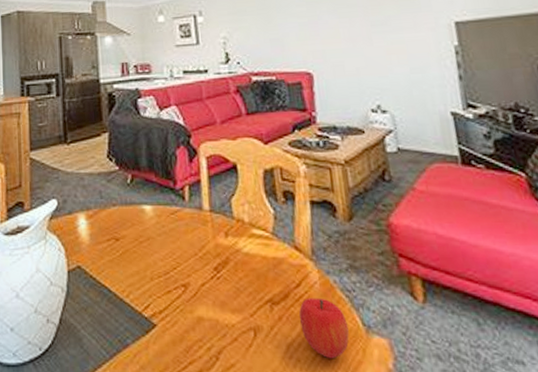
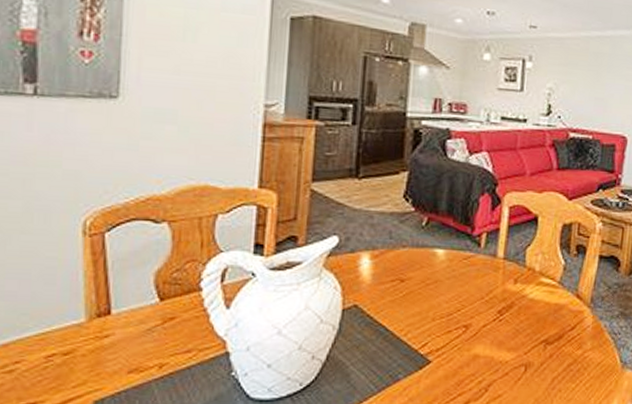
fruit: present [299,298,350,359] -> none [568,339,608,389]

